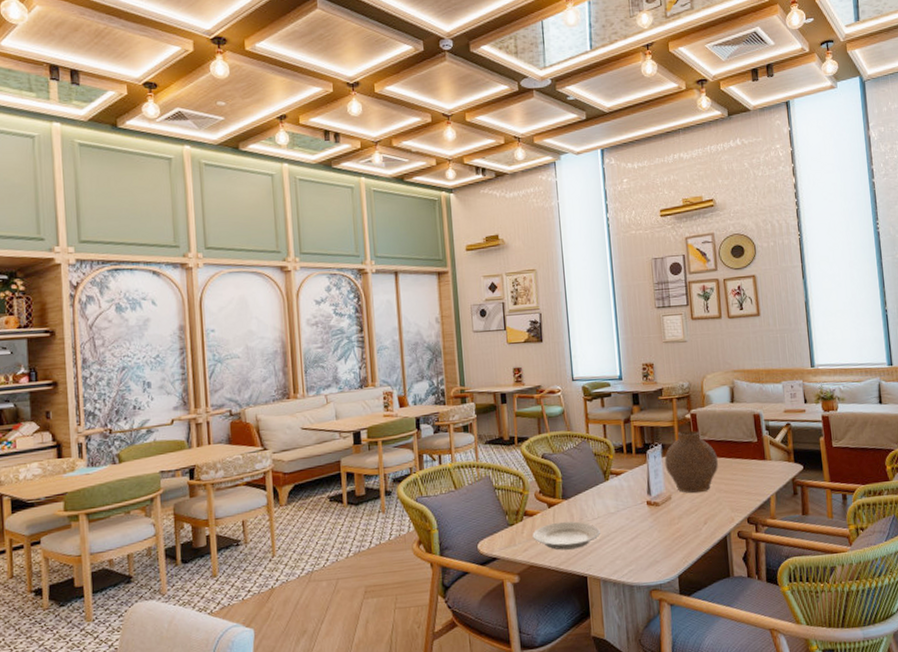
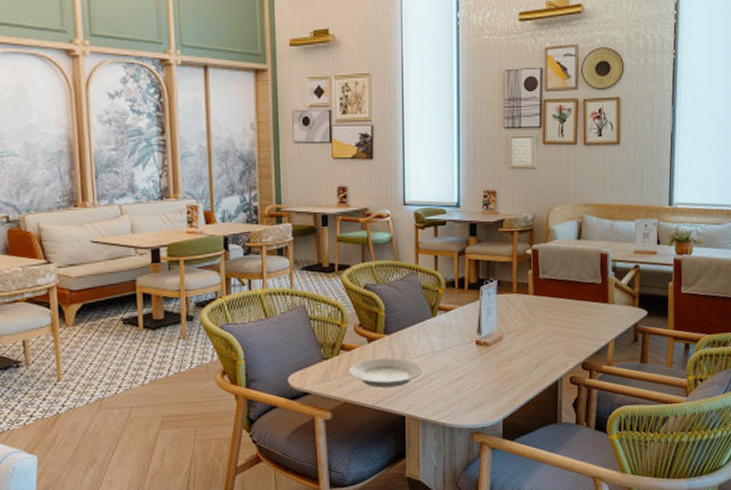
vase: present [664,430,718,494] -> none [499,267,557,335]

